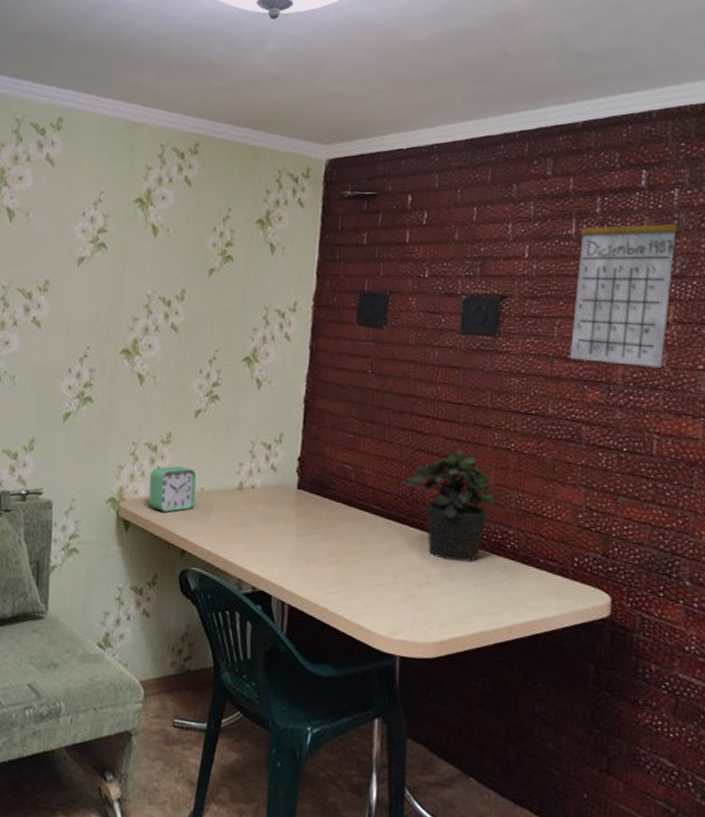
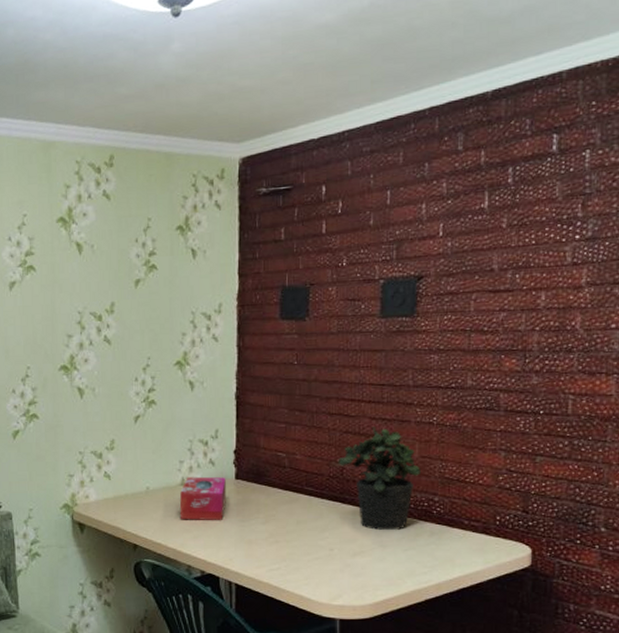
alarm clock: present [148,465,197,512] -> none [99,469,142,512]
tissue box: none [234,481,287,532] -> present [179,476,226,520]
calendar: present [570,194,680,368] -> none [487,160,592,331]

